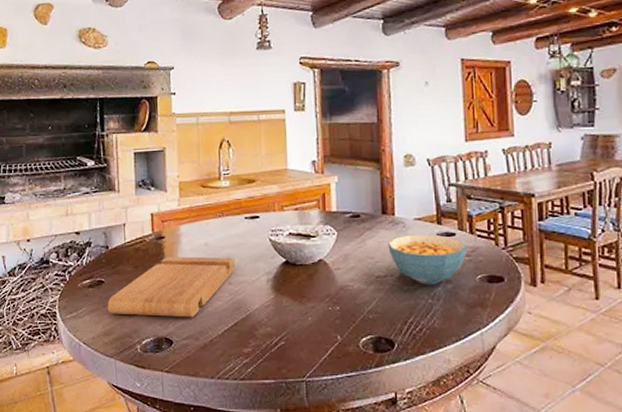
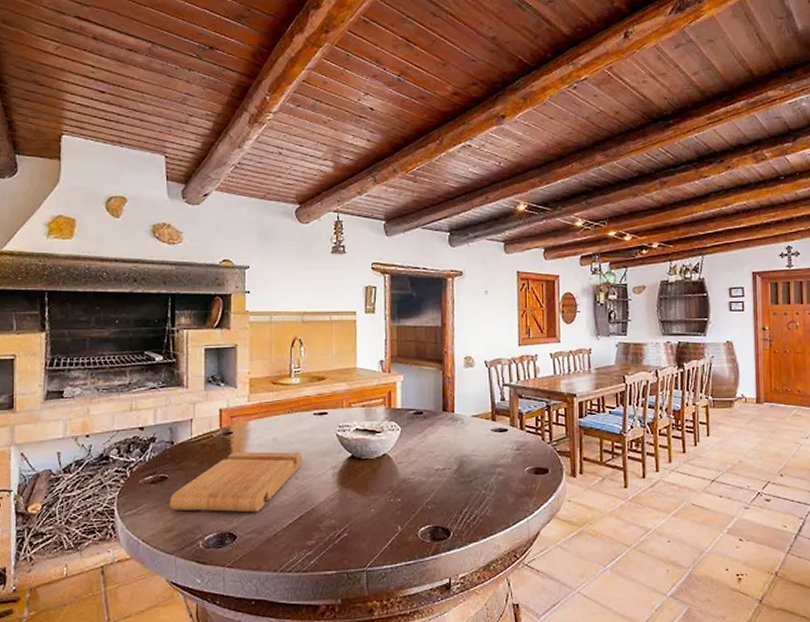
cereal bowl: present [388,234,467,285] -> none [447,430,517,477]

